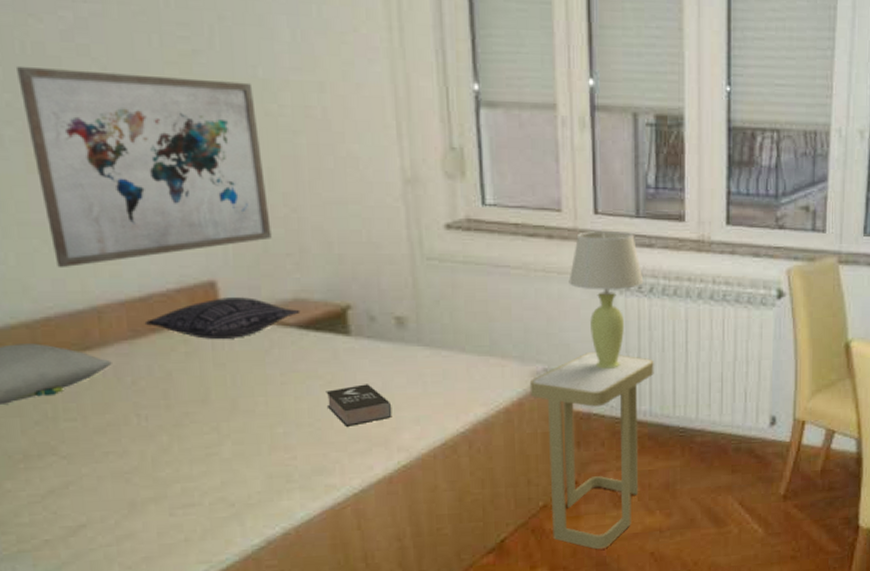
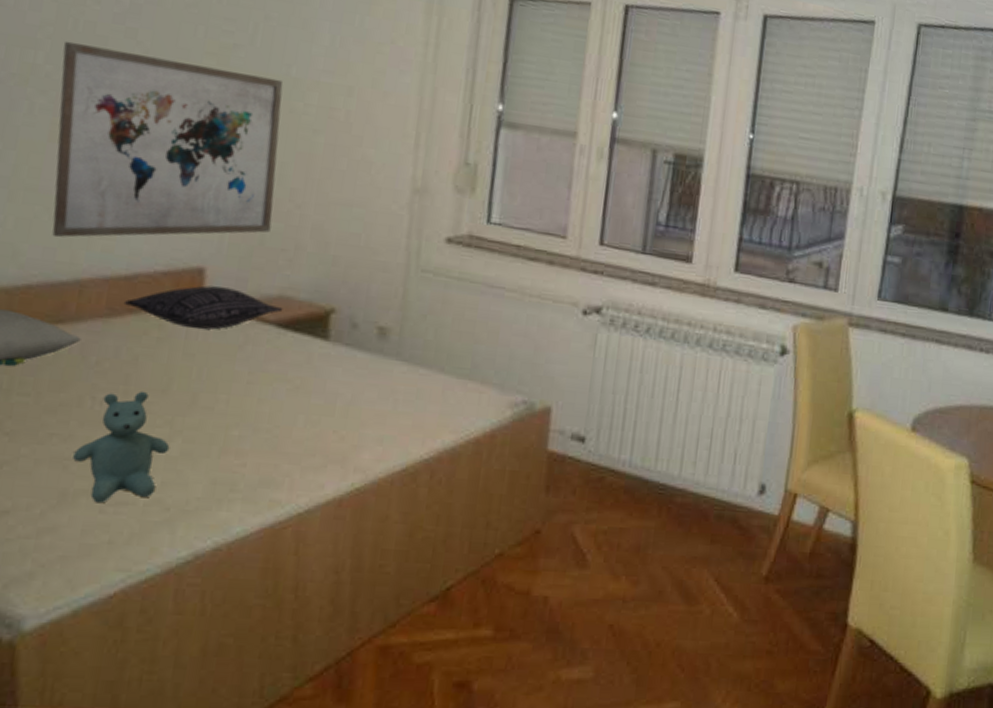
stuffed bear: none [132,403,222,508] -> present [73,391,170,504]
book: present [326,384,392,426] -> none [289,393,357,438]
side table: present [529,351,654,550] -> none [504,388,641,614]
table lamp: present [569,231,644,369] -> none [563,262,642,410]

